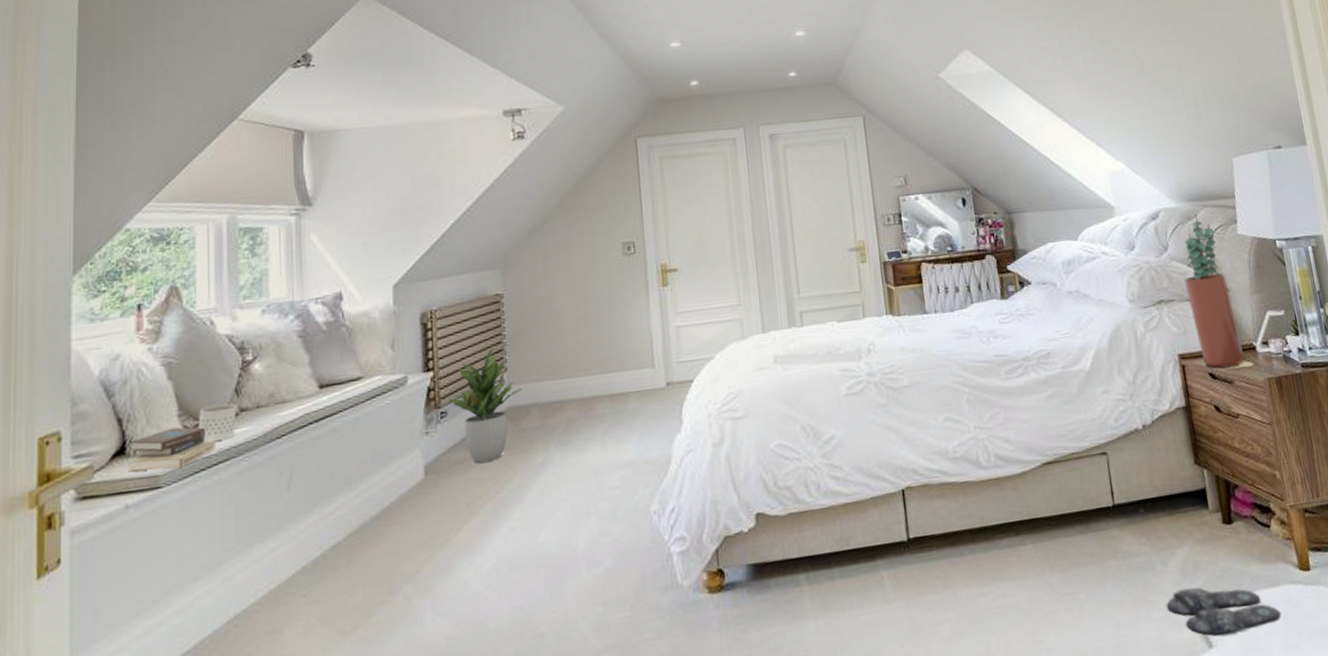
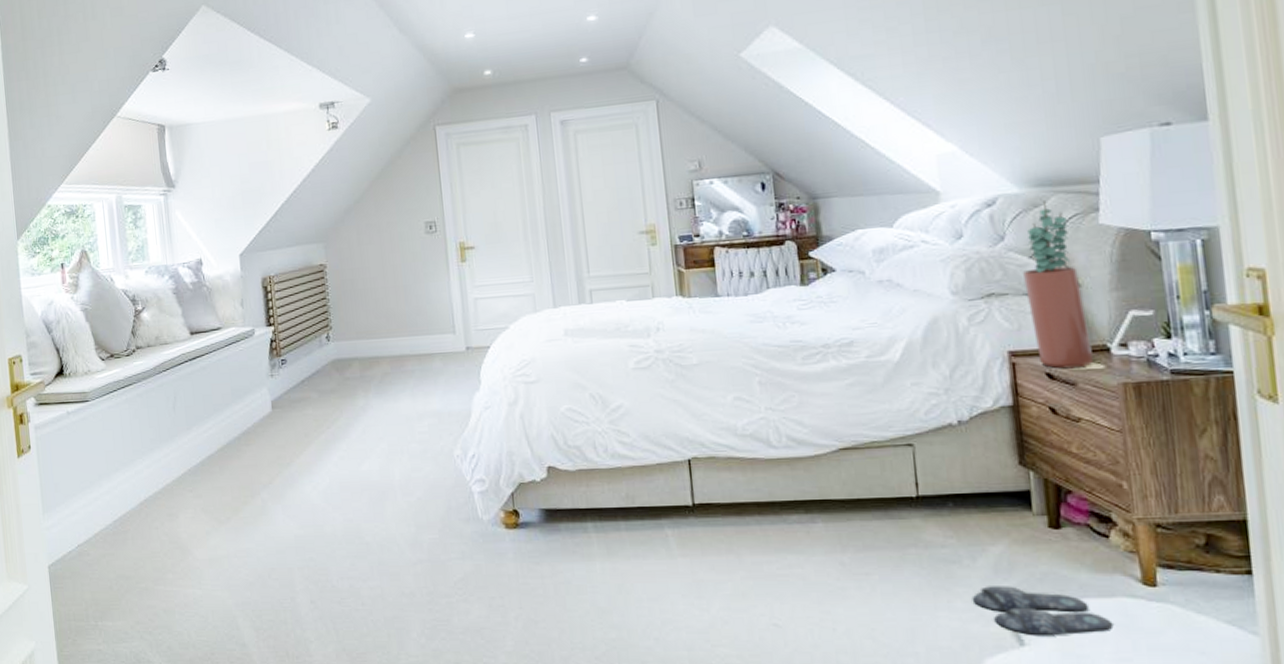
books: present [128,427,215,472] -> none [65,357,122,389]
mug: present [198,403,237,443] -> none [108,342,135,371]
potted plant: present [449,348,523,464] -> none [287,309,345,403]

